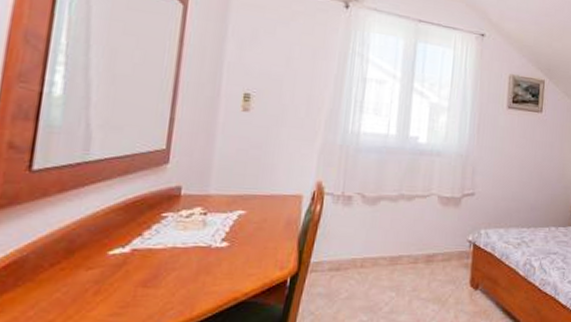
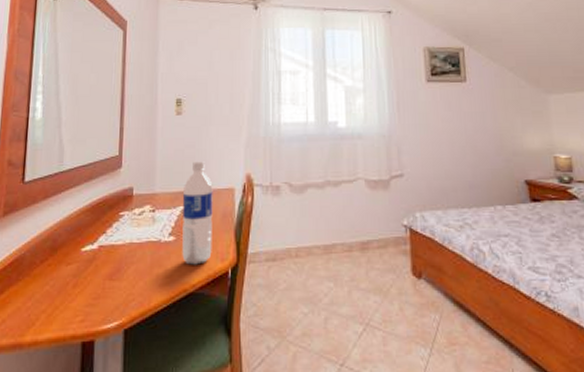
water bottle: none [235,164,279,273] -> present [182,161,213,265]

